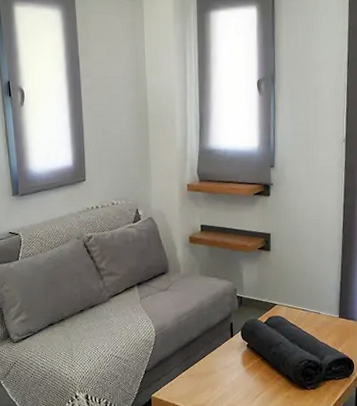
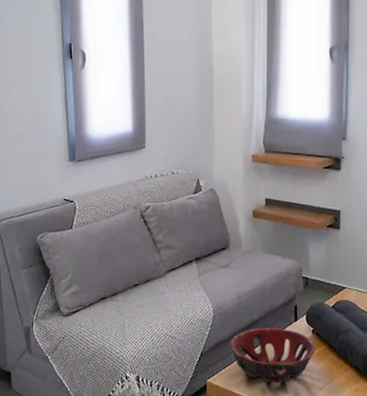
decorative bowl: none [171,344,251,395] -> present [230,328,316,384]

